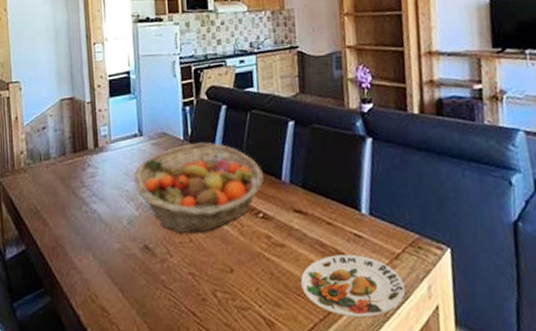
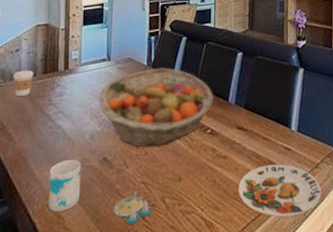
coffee cup: none [42,149,63,179] -> present [13,70,34,97]
mug: none [88,246,124,304] -> present [48,159,81,212]
salt and pepper shaker set: none [159,282,203,320] -> present [113,190,153,224]

